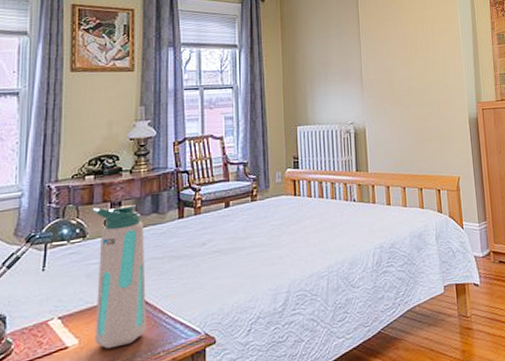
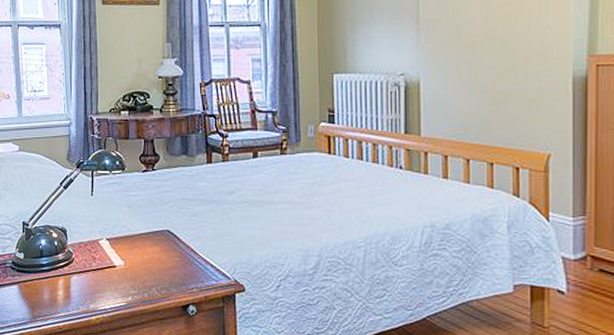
water bottle: present [92,205,147,349] -> none [128,143,181,275]

